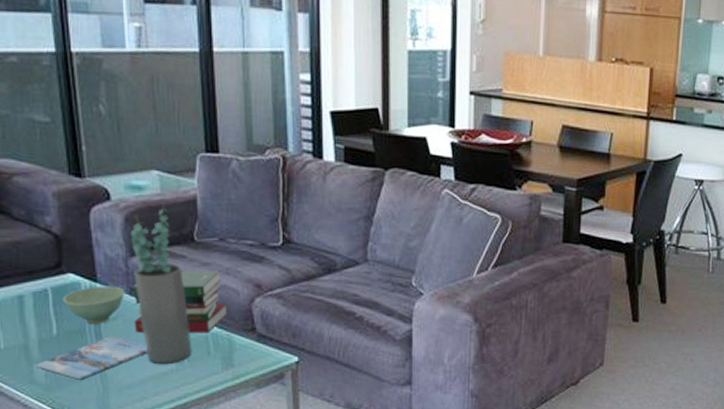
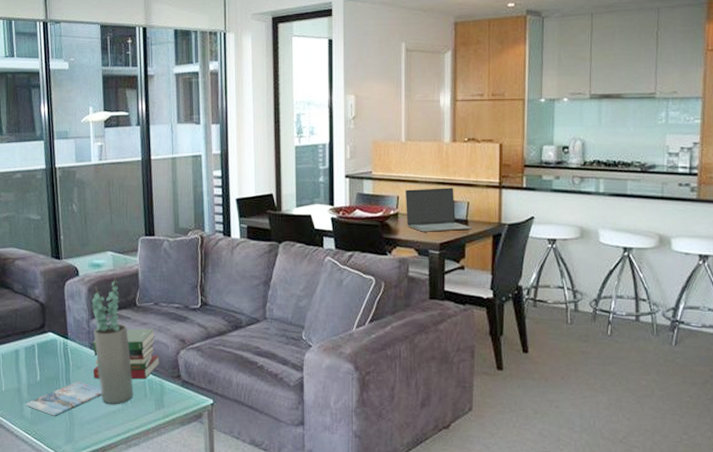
bowl: present [62,286,125,324] -> none [44,342,87,372]
laptop: none [540,113,615,166] -> present [404,188,472,232]

